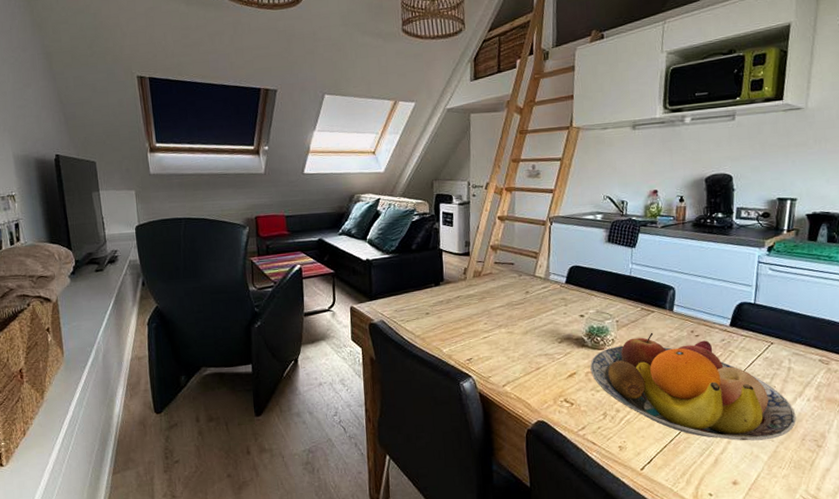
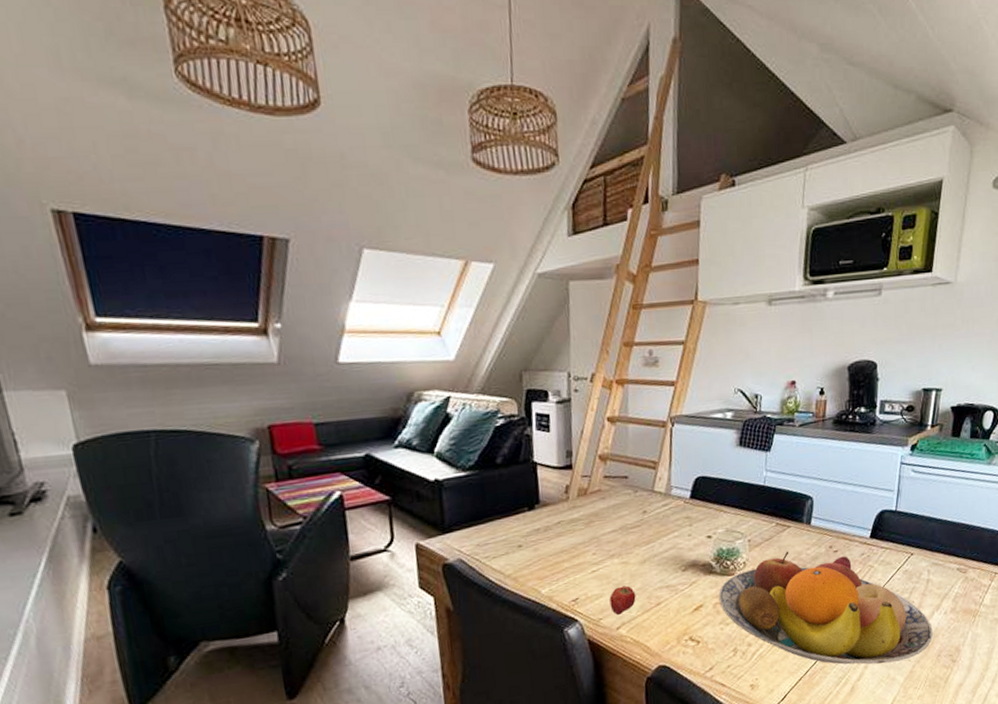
fruit: none [497,351,519,376] -> present [609,585,636,616]

